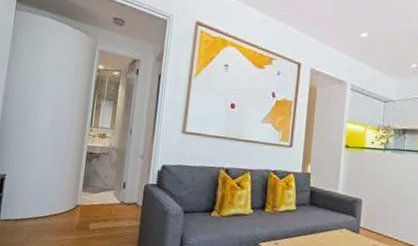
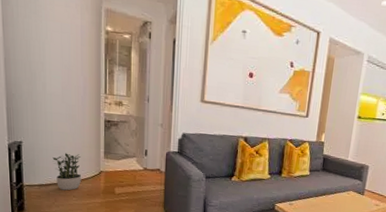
potted plant: none [32,186,59,226] -> present [52,153,82,191]

